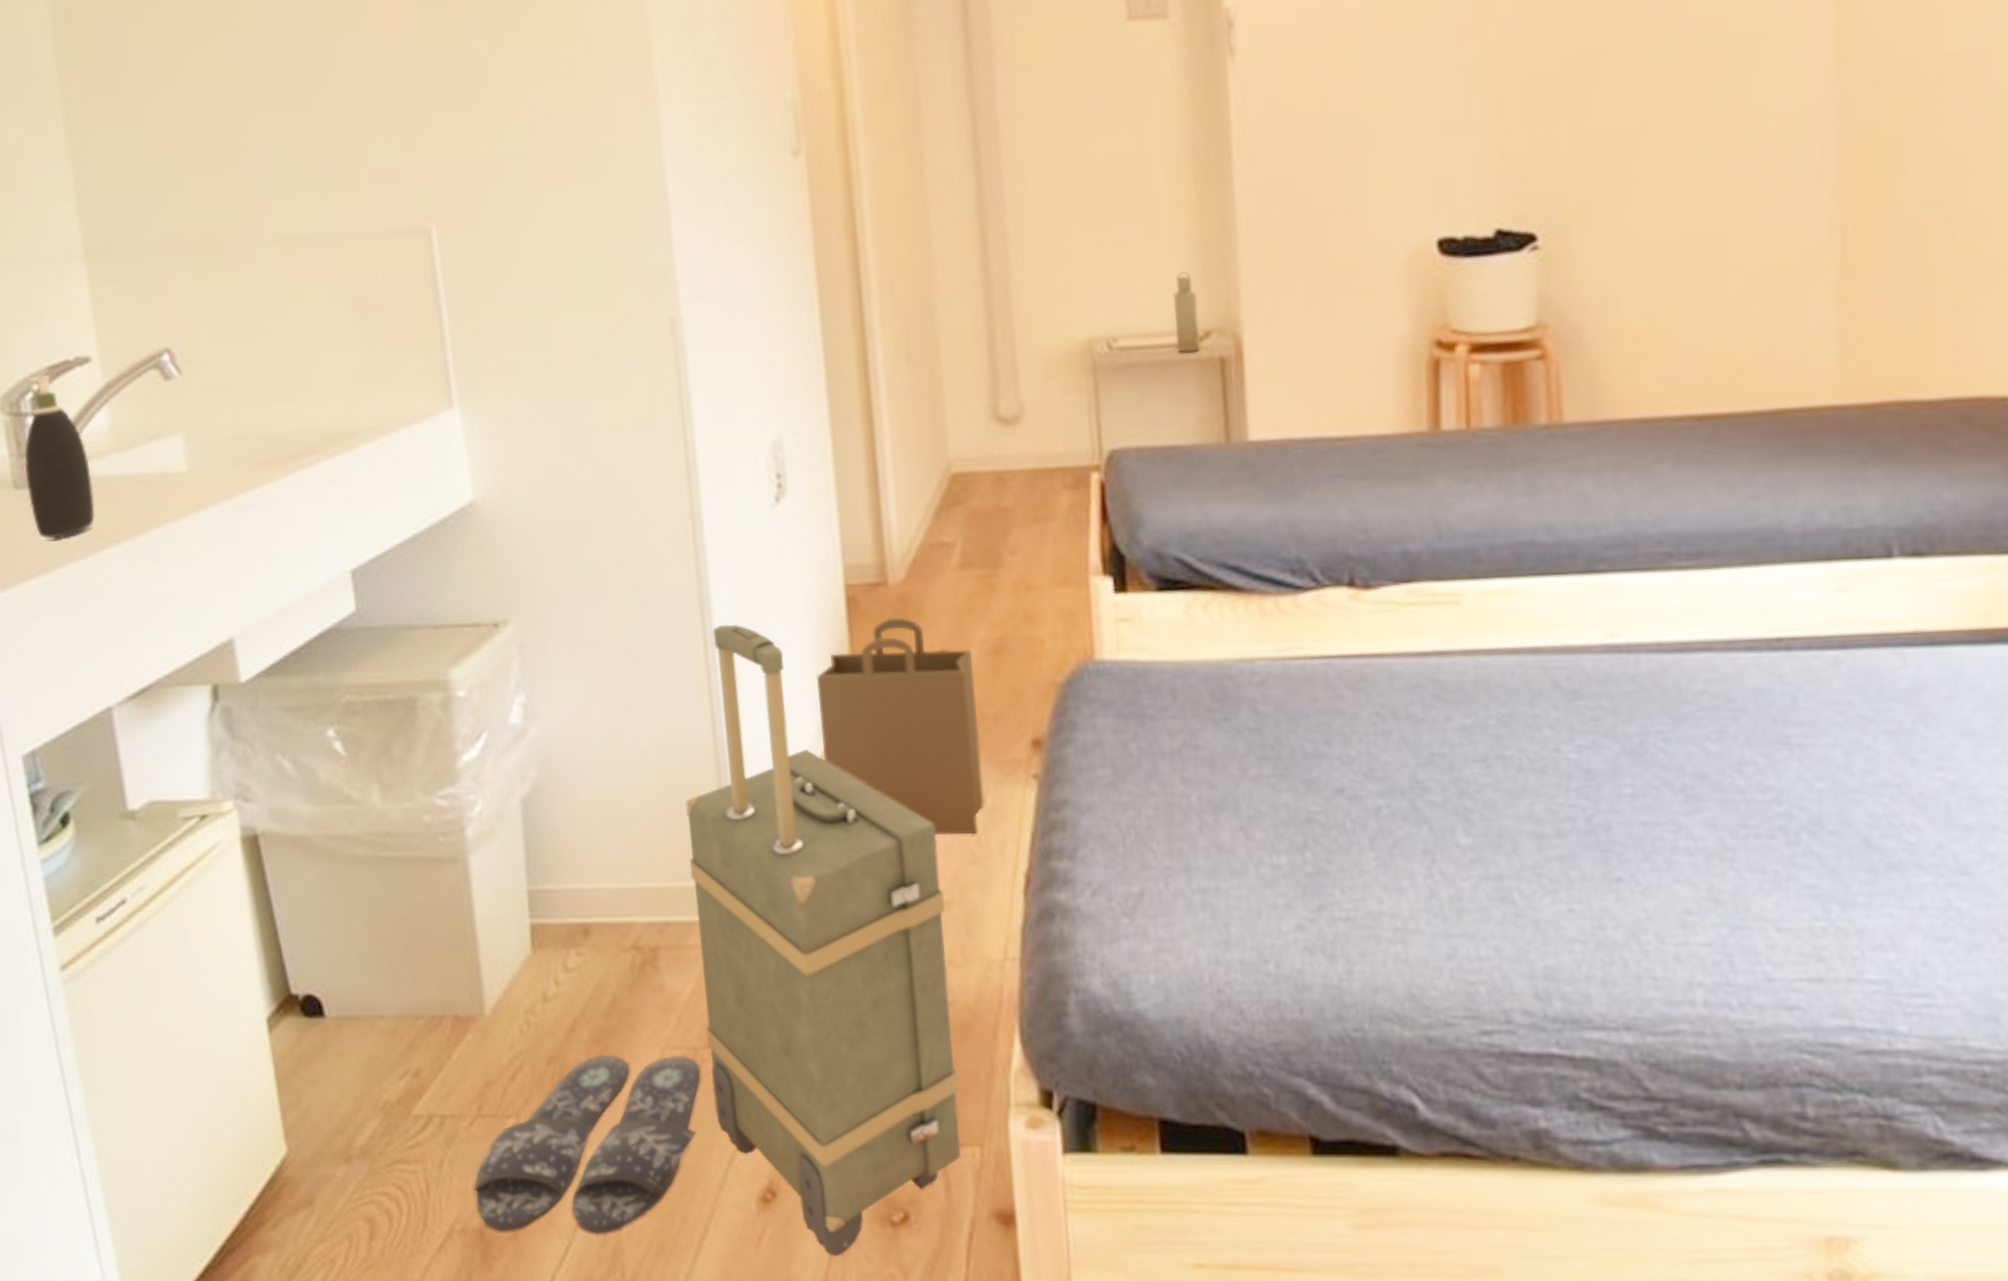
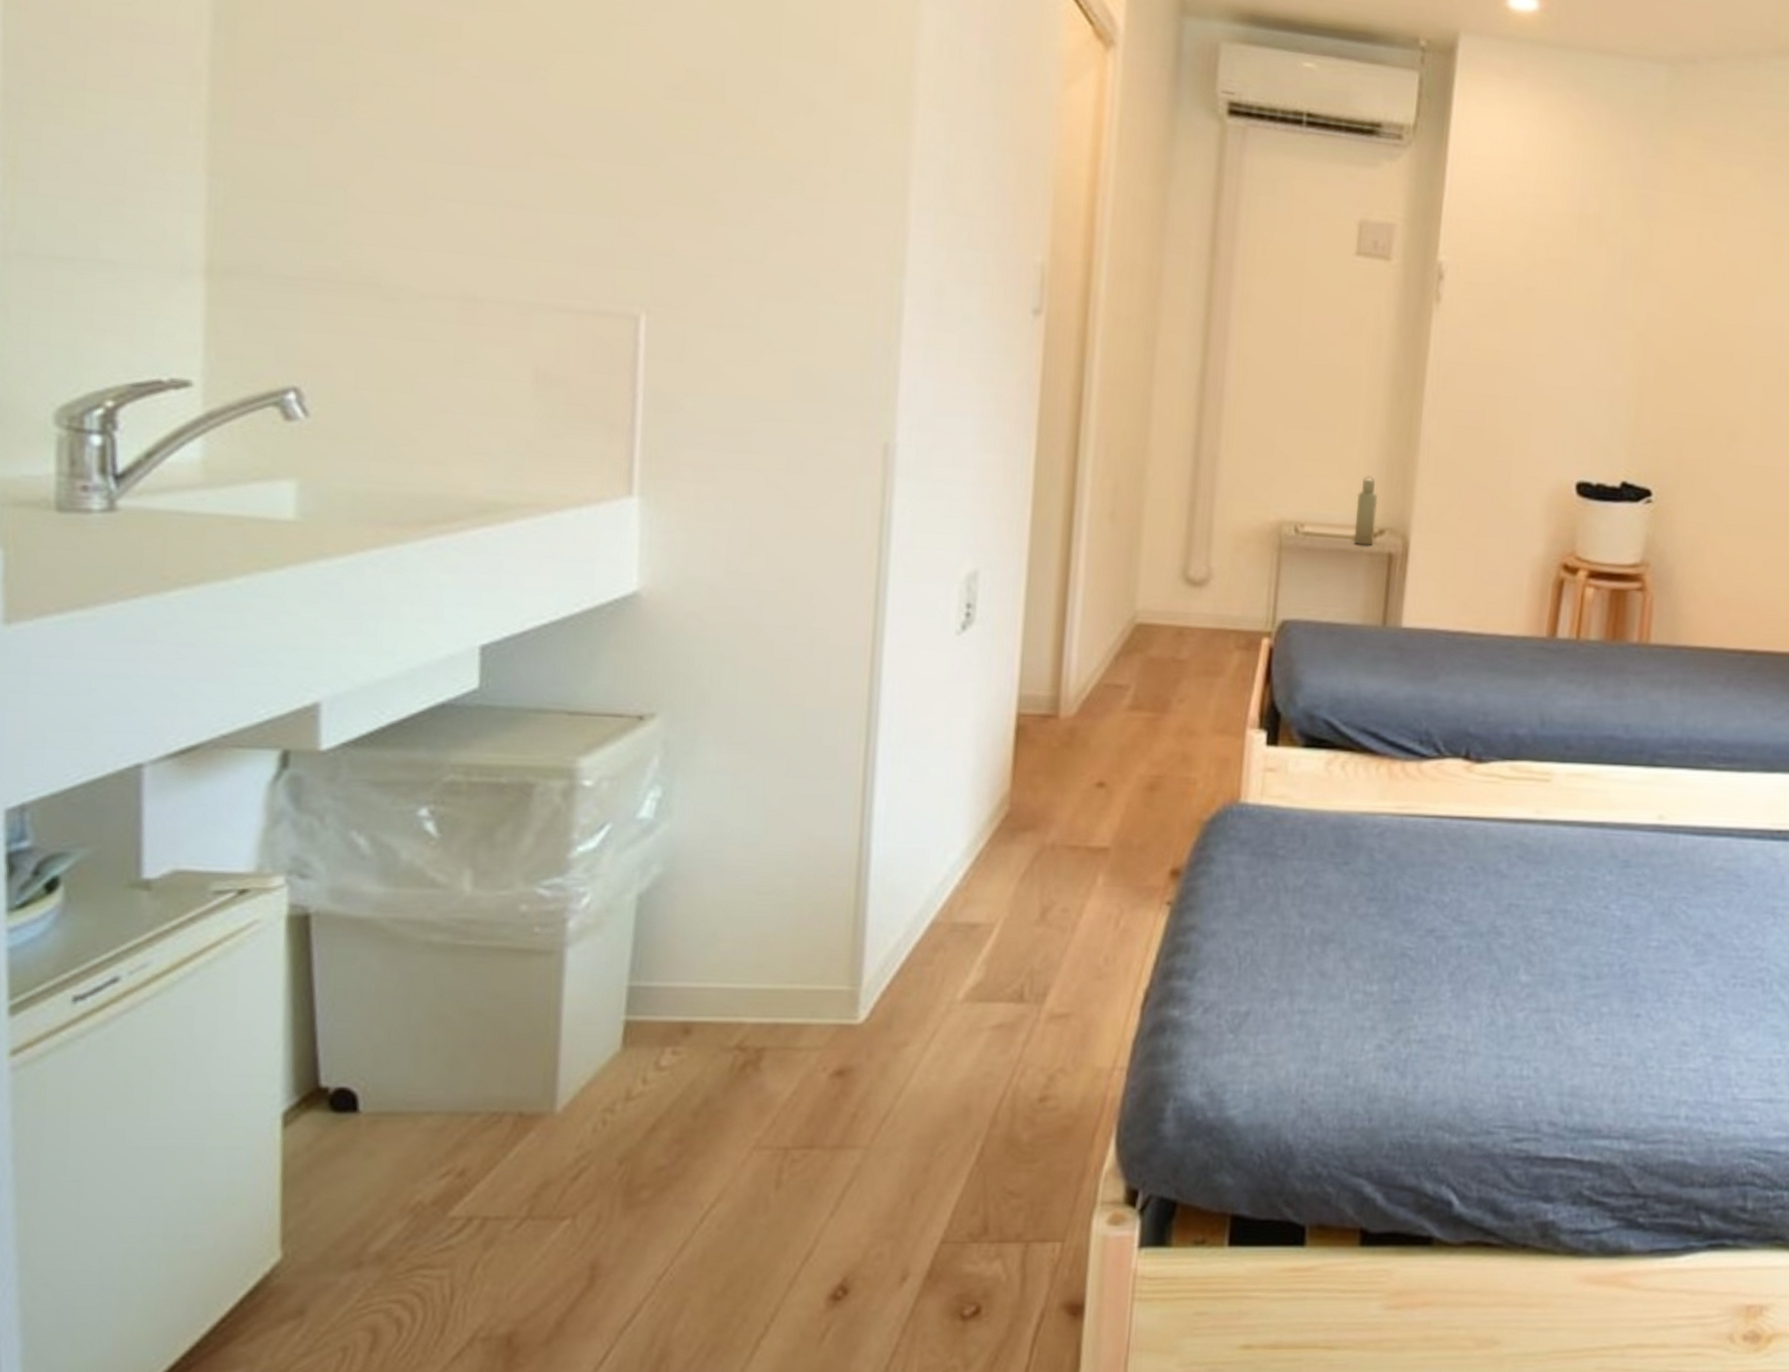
soap dispenser: present [24,374,95,539] -> none [74,391,167,573]
slippers: present [474,1054,701,1235] -> none [508,1154,789,1338]
suitcase: present [685,624,961,1257] -> none [797,739,1067,1351]
shopping bag: present [817,616,985,835] -> none [969,747,1128,953]

